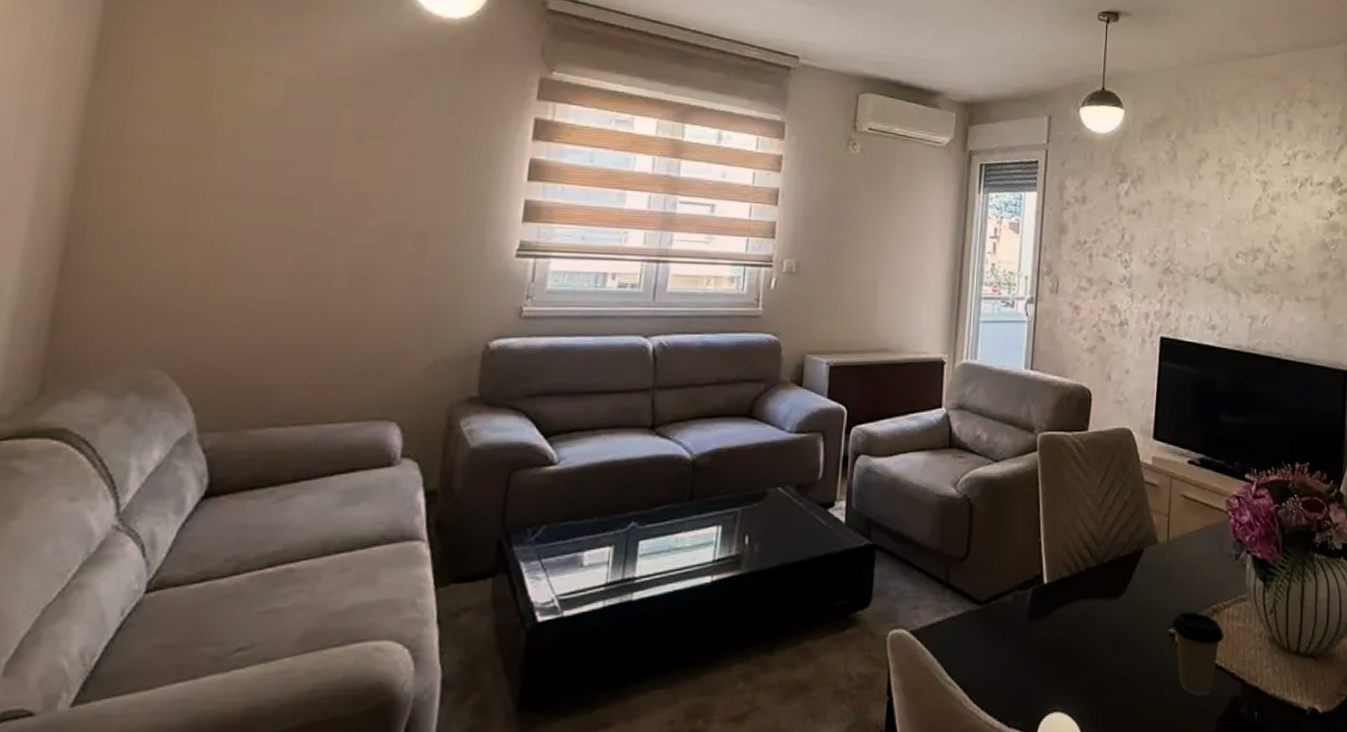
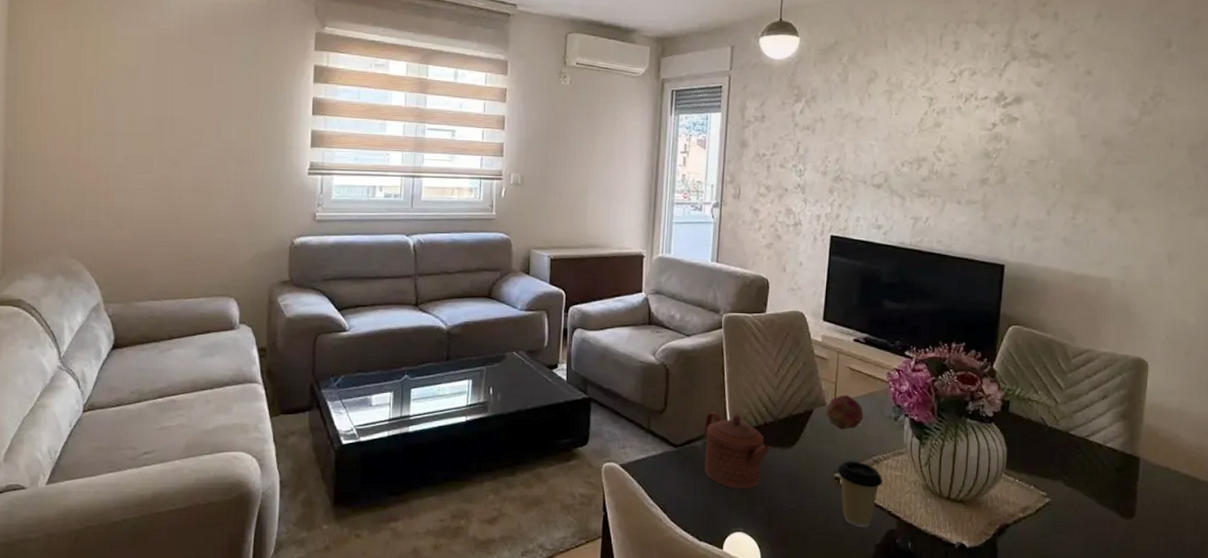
teapot: none [1015,556,1095,655] -> present [704,411,771,489]
fruit: none [1159,529,1201,572] -> present [826,394,864,429]

